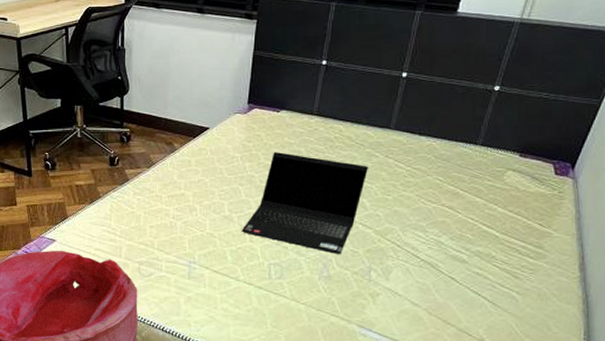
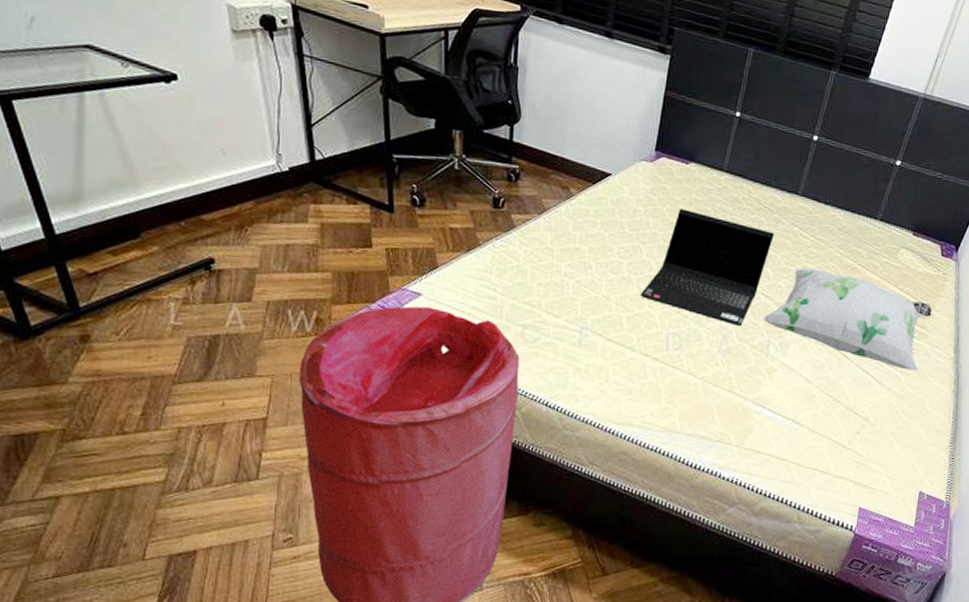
decorative pillow: none [362,197,549,292] -> present [763,268,932,372]

